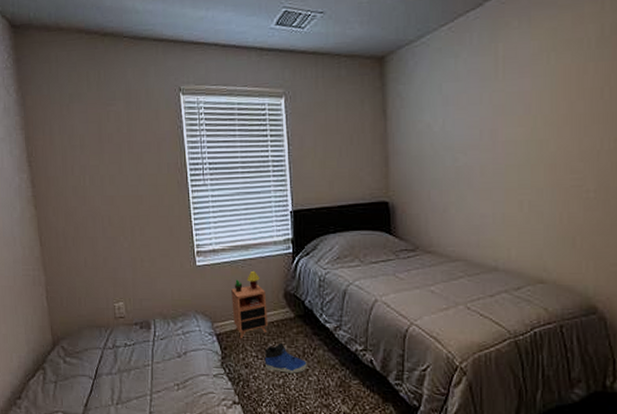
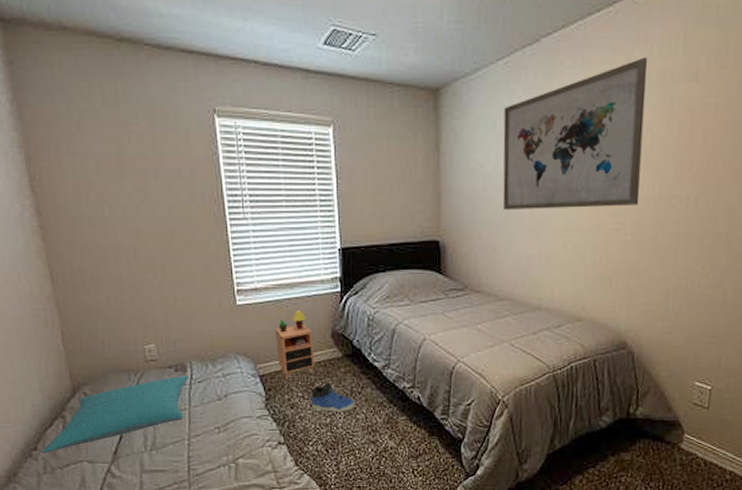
pillow: none [24,333,152,403] -> present [42,376,188,454]
wall art: none [450,11,601,170] -> present [503,57,648,211]

